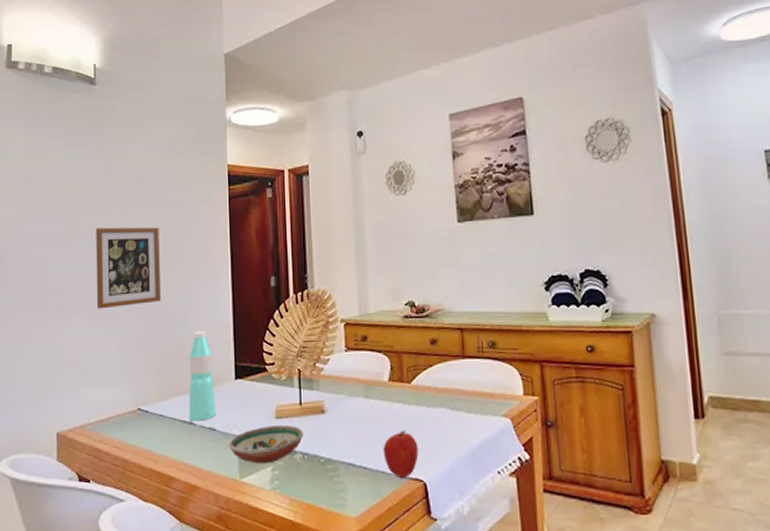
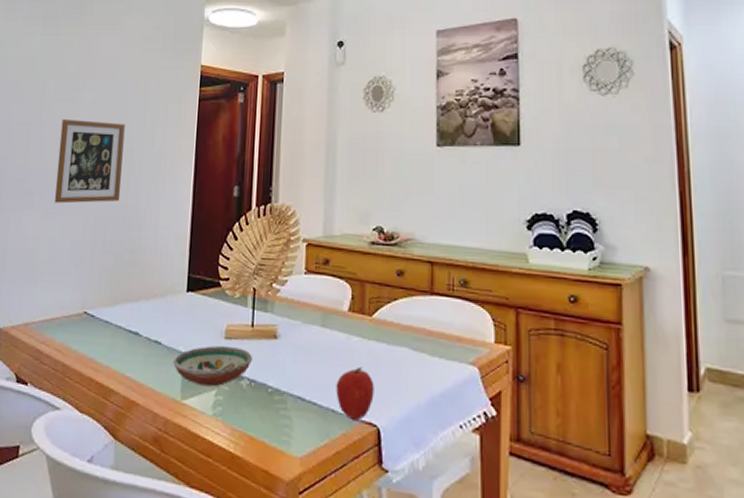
water bottle: present [188,331,215,421] -> none [134,236,166,333]

